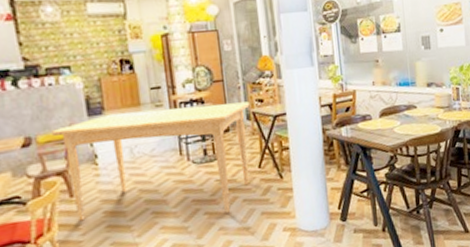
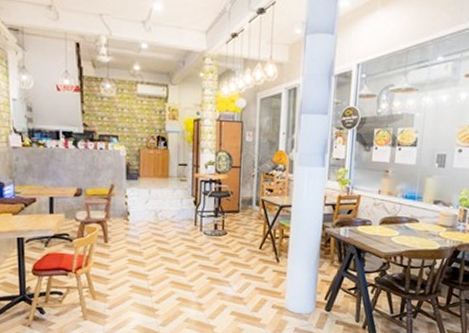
dining table: present [52,101,250,222] -> none [98,180,261,282]

